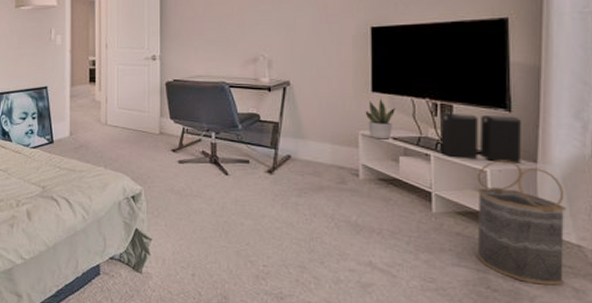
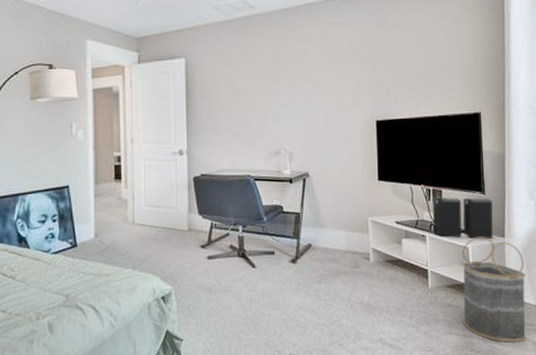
potted plant: present [365,99,395,140] -> none [373,186,398,224]

